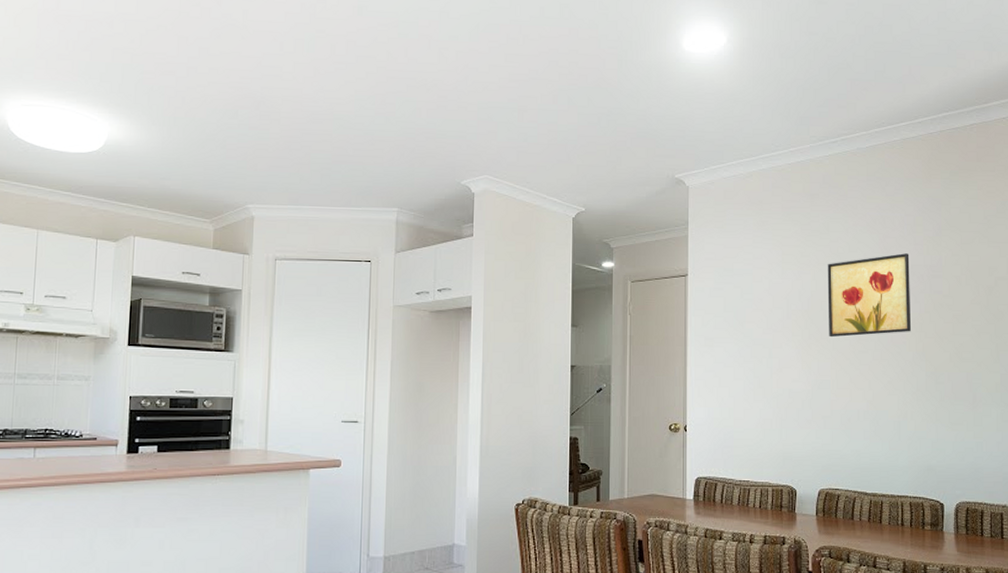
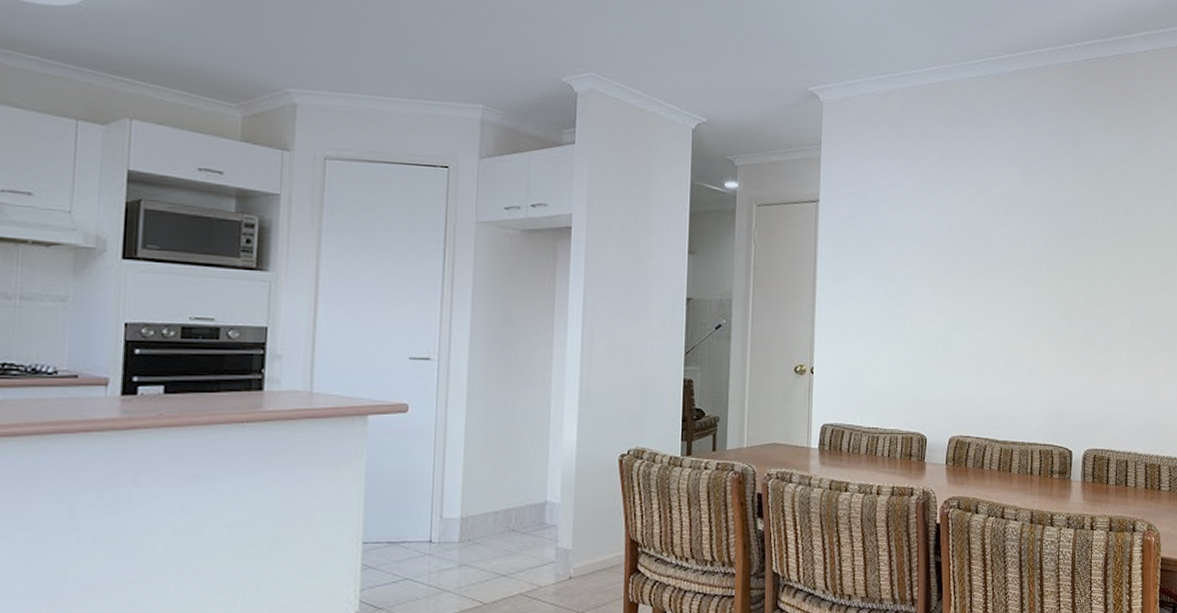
wall art: present [827,253,911,338] -> none [965,188,1049,275]

